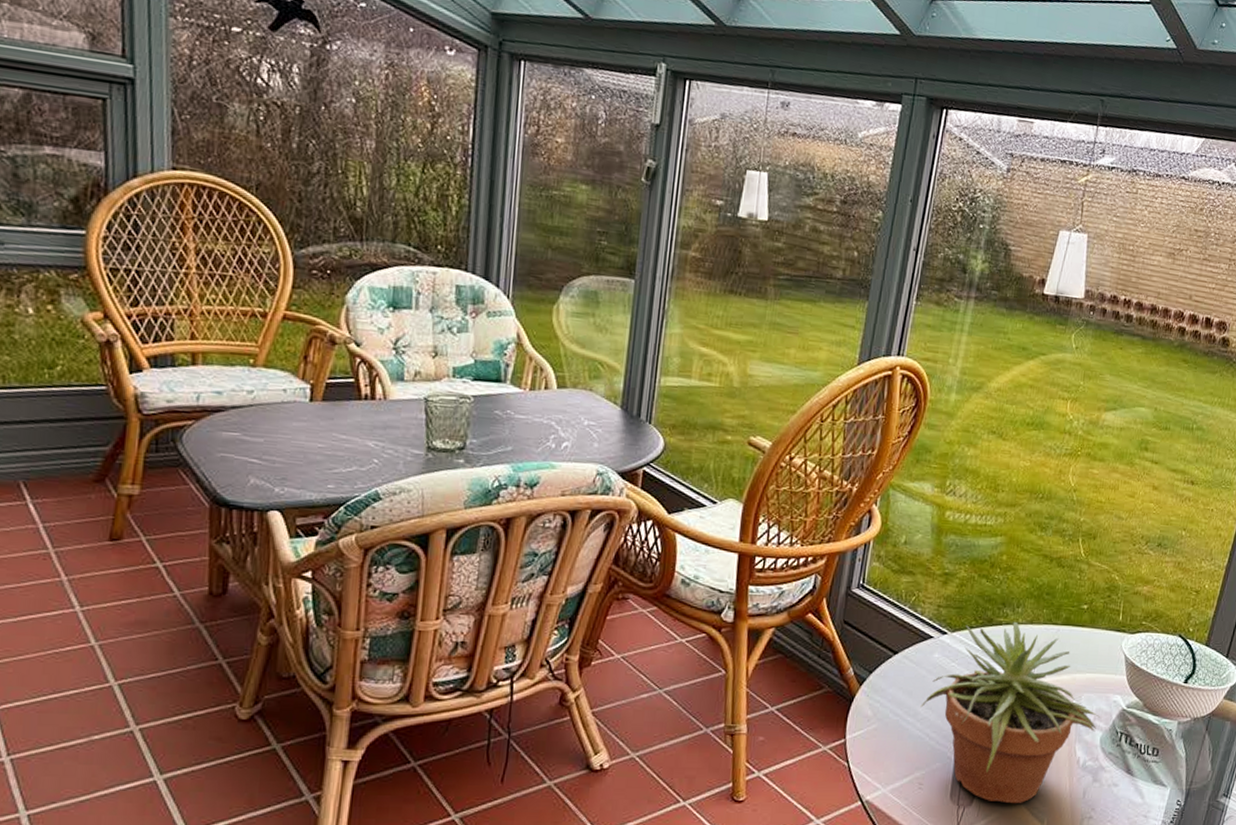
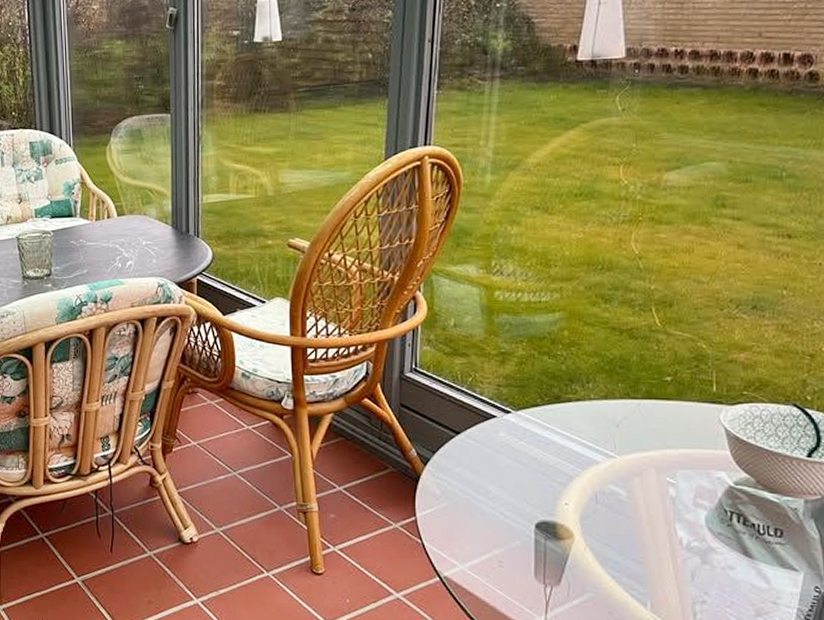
potted plant: present [920,621,1101,803] -> none [491,397,703,584]

